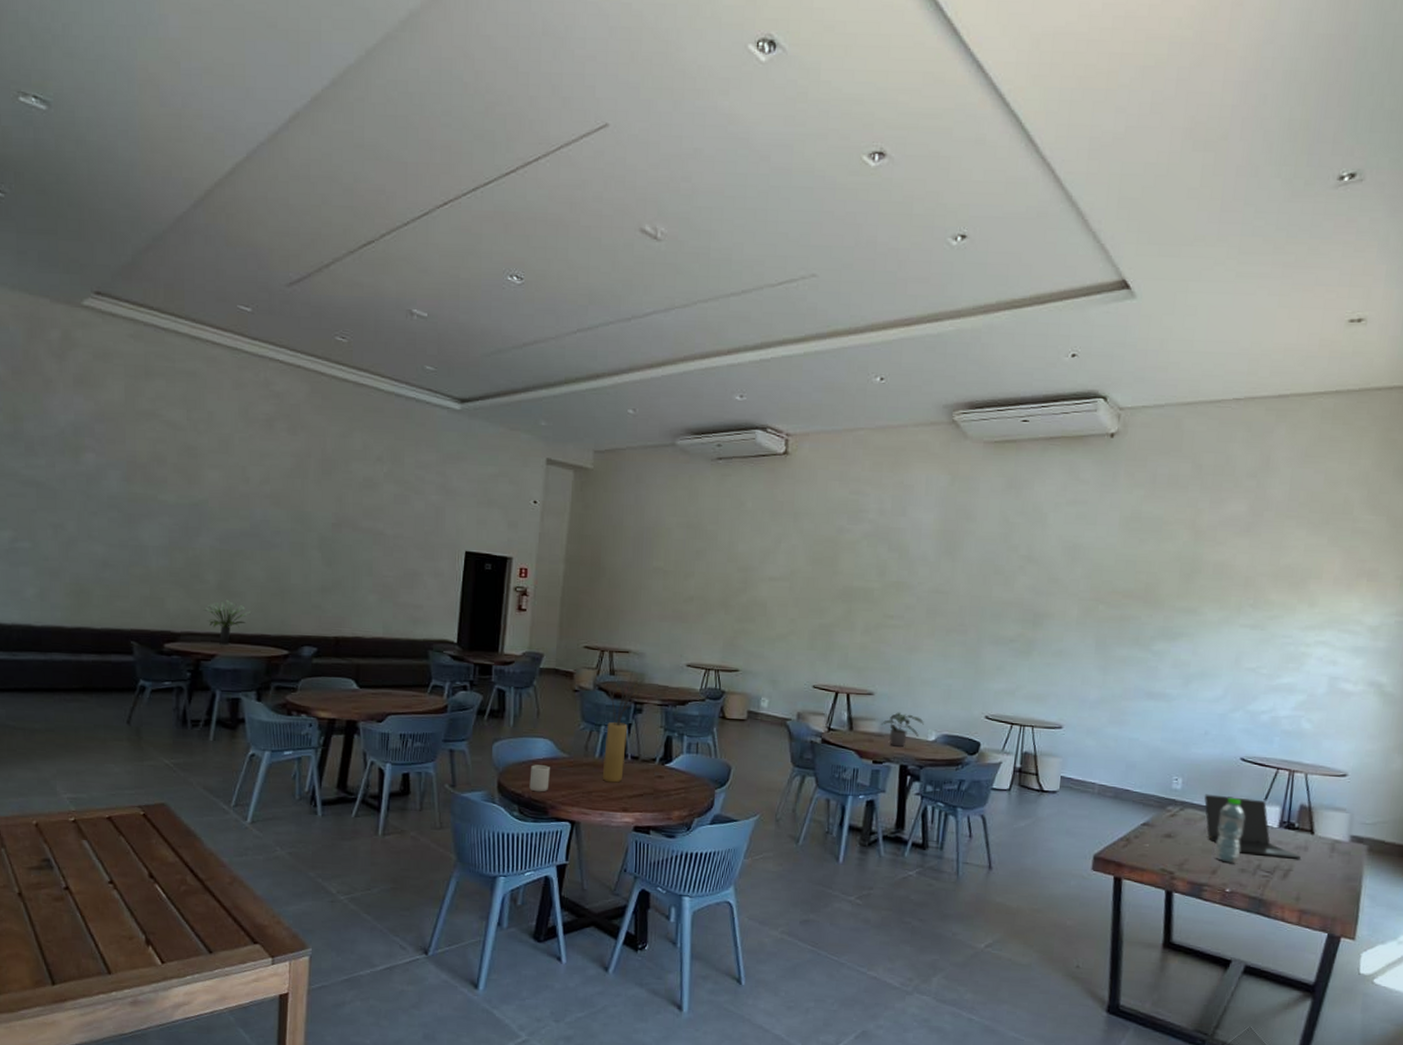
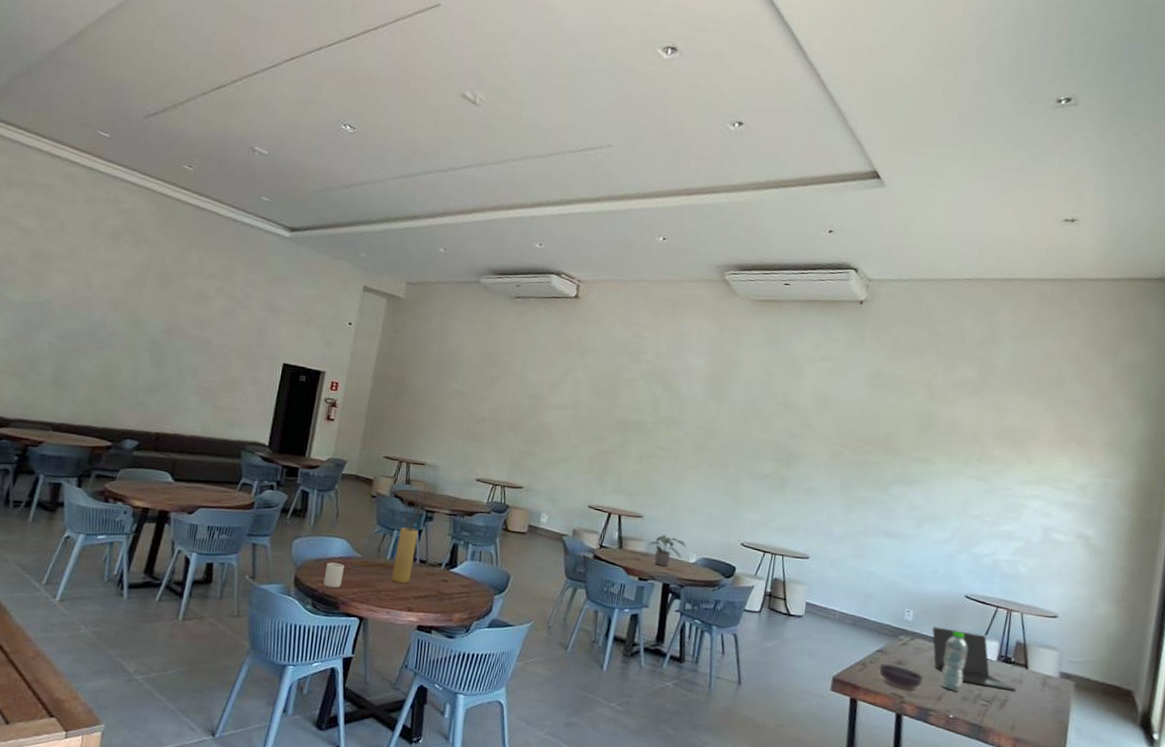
flower arrangement: present [203,599,252,645] -> none [36,392,81,434]
bowl: none [1144,838,1196,866] -> present [878,663,924,691]

